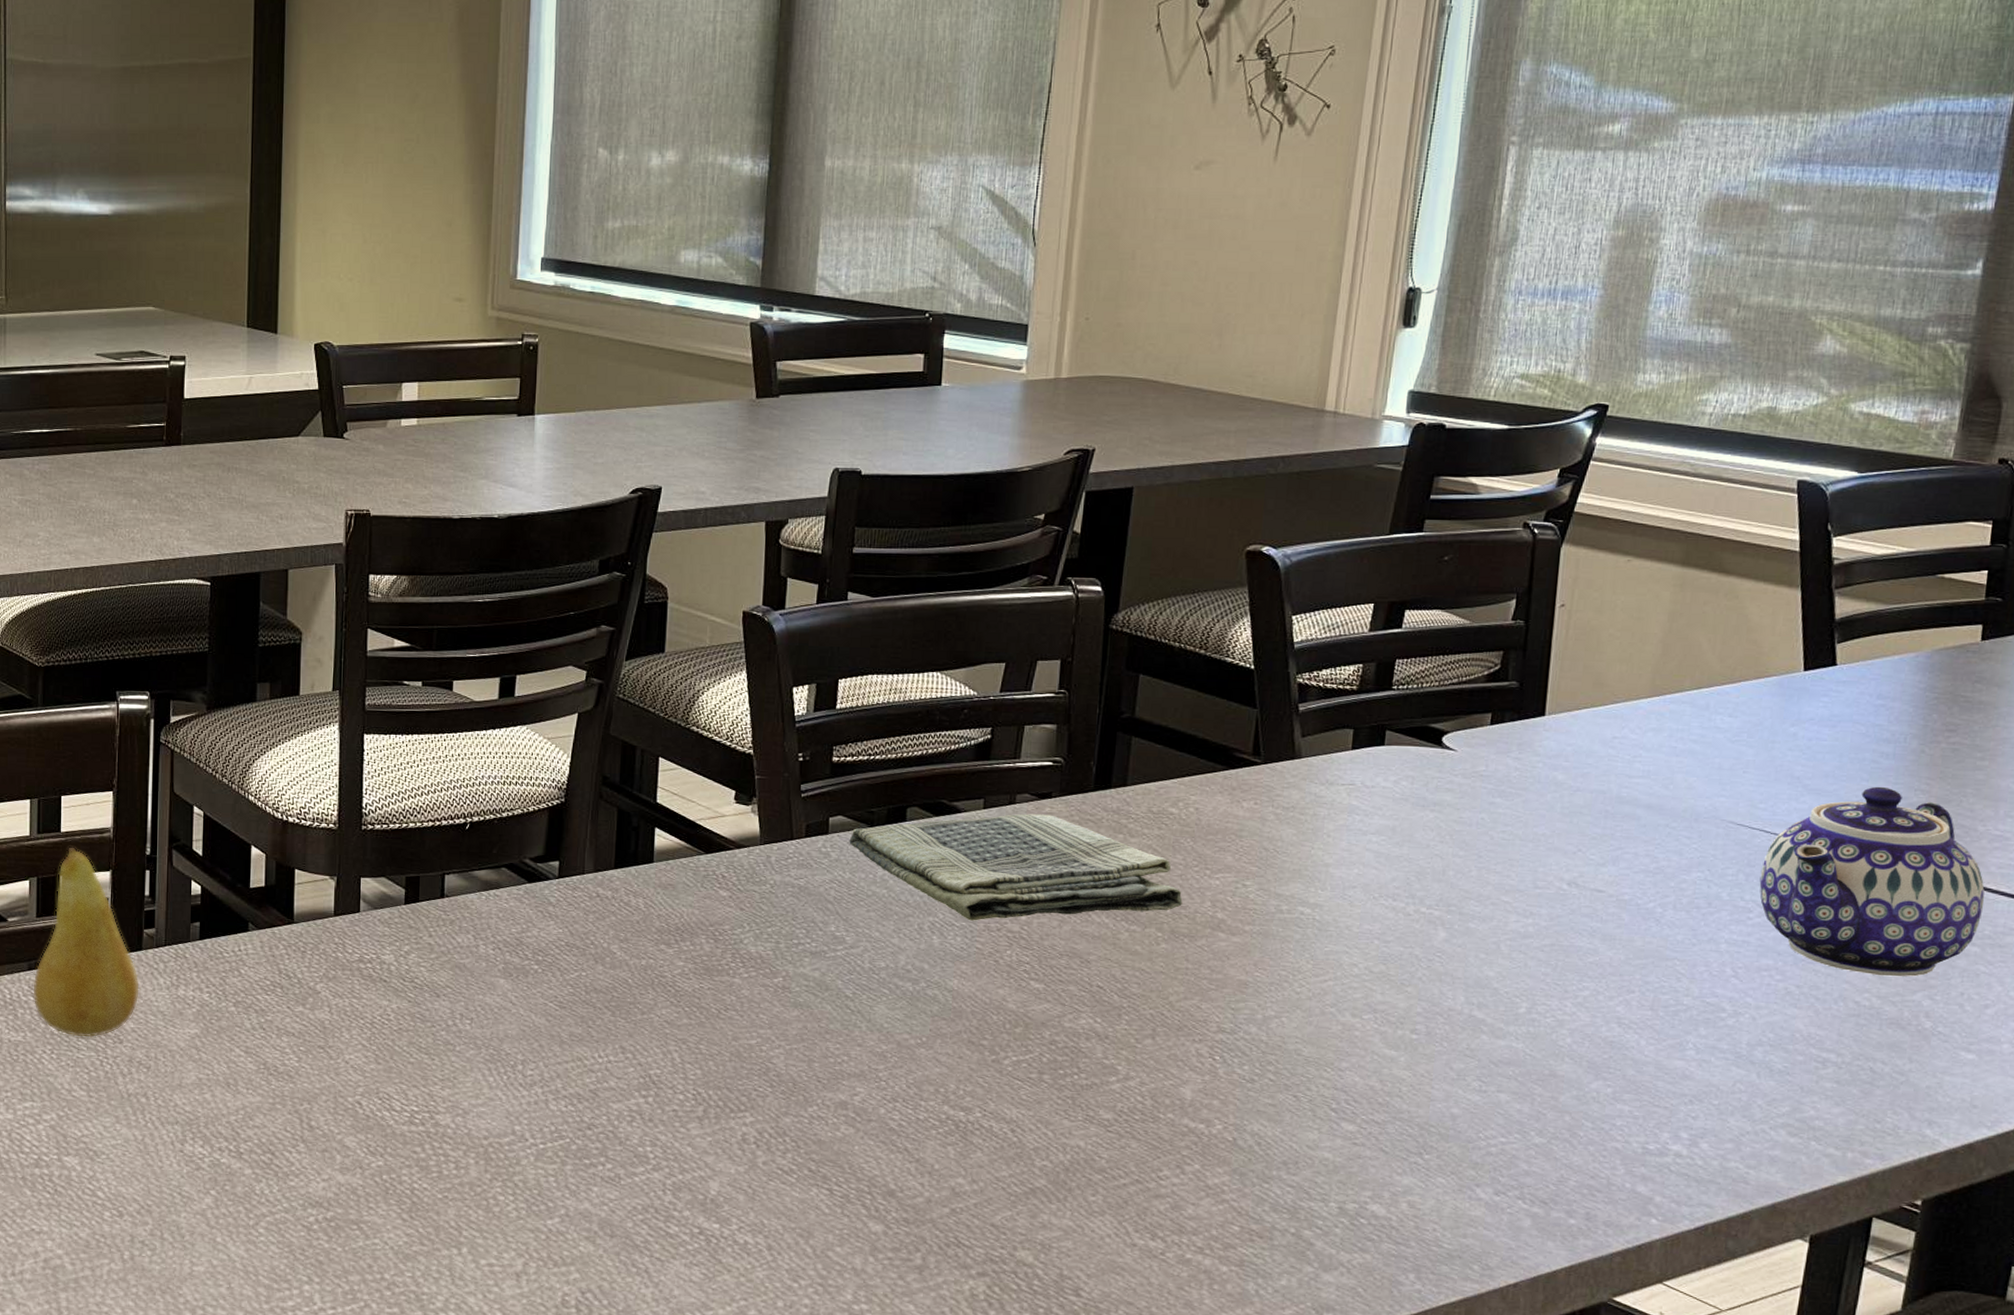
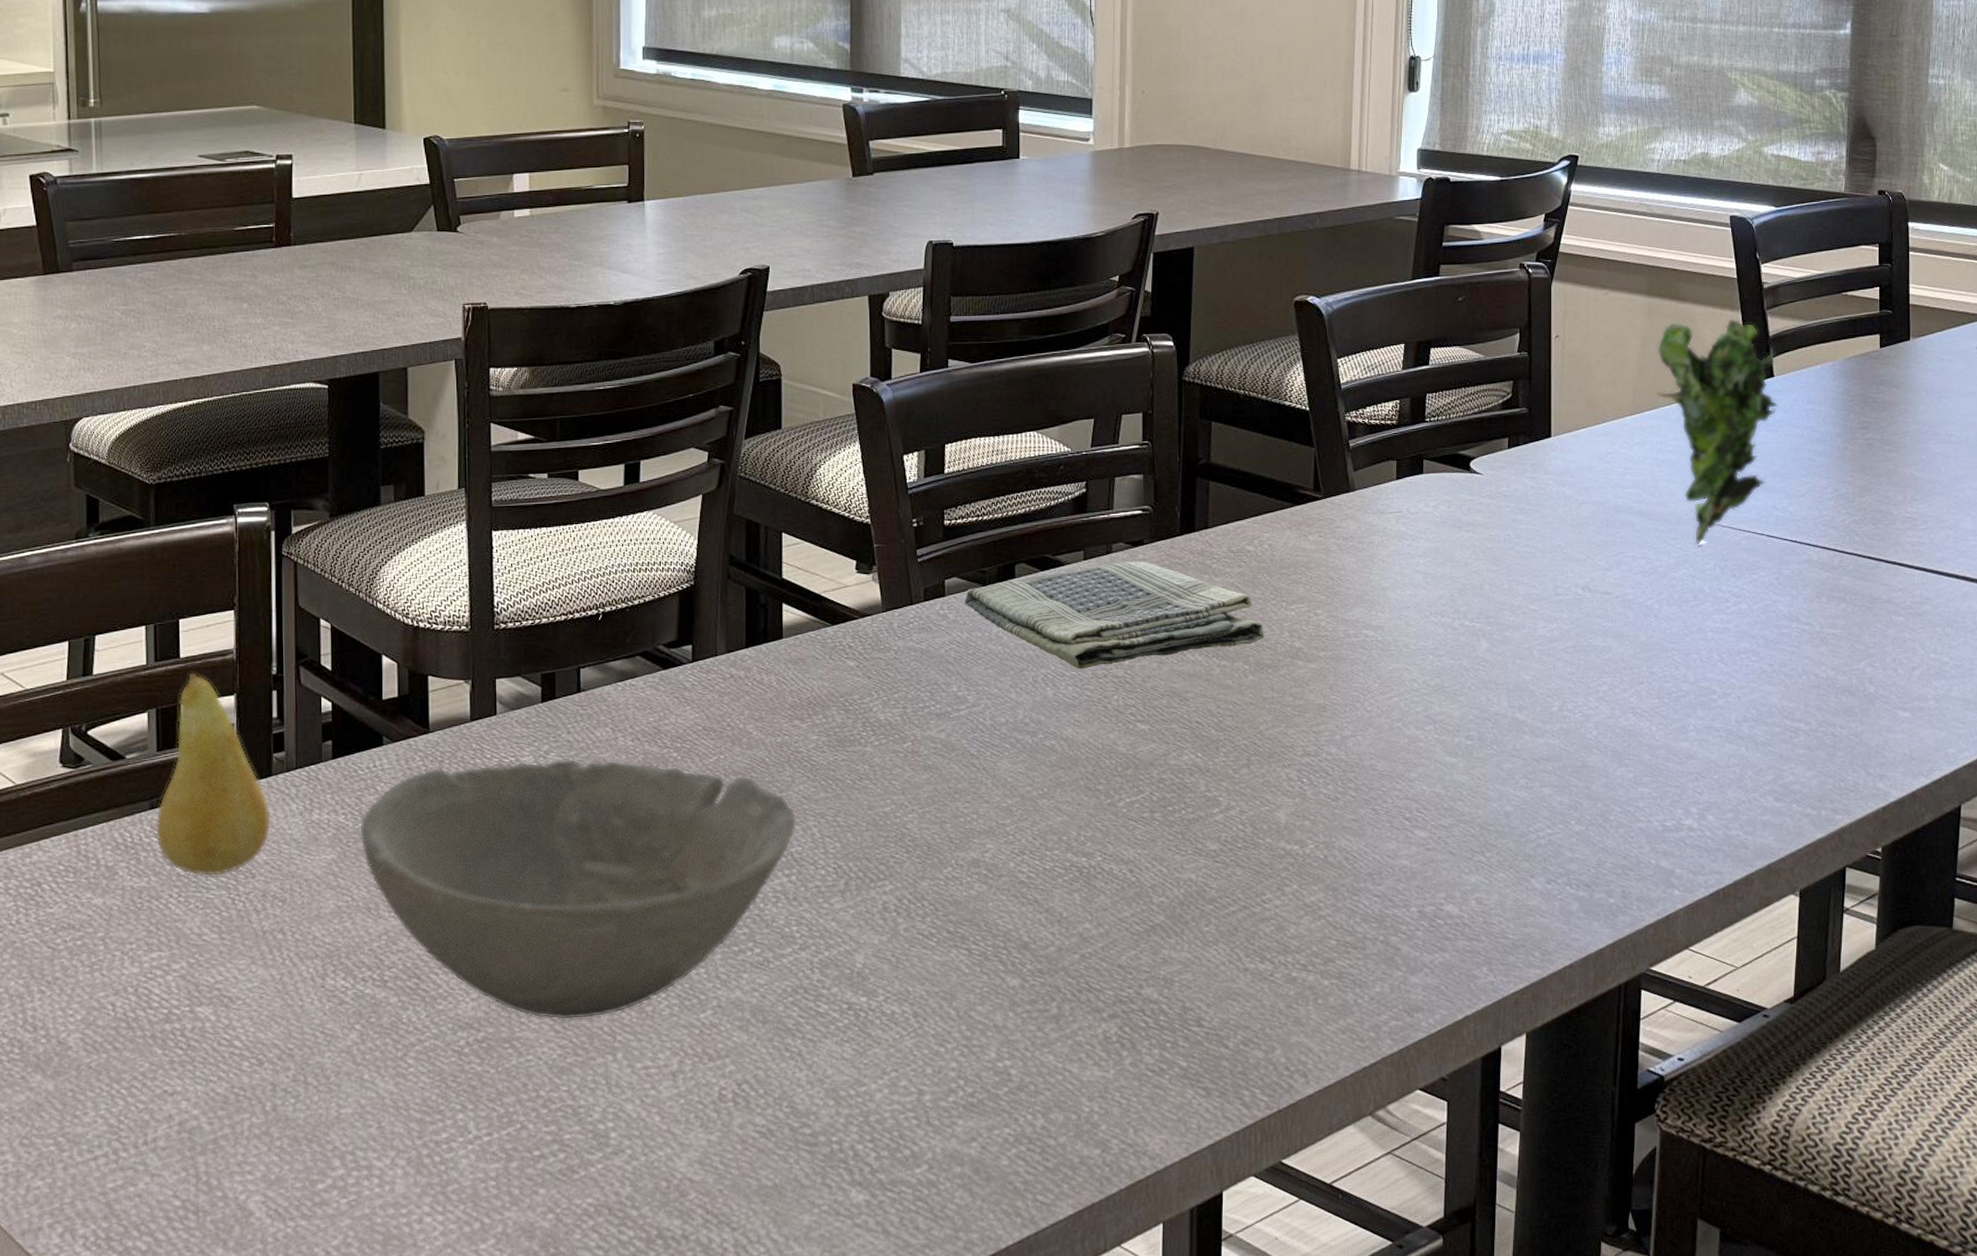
bowl: none [221,957,657,1212] -> present [358,758,797,1020]
flowering plant: none [1681,597,1841,847] -> present [1656,318,1777,545]
teapot: present [1759,786,1985,977] -> none [1732,481,1904,650]

